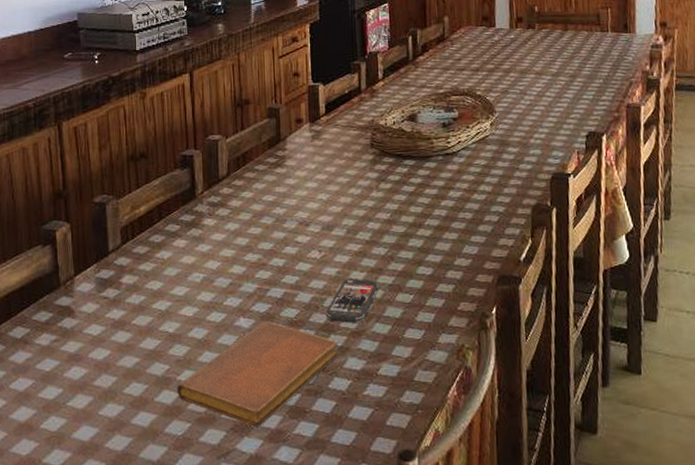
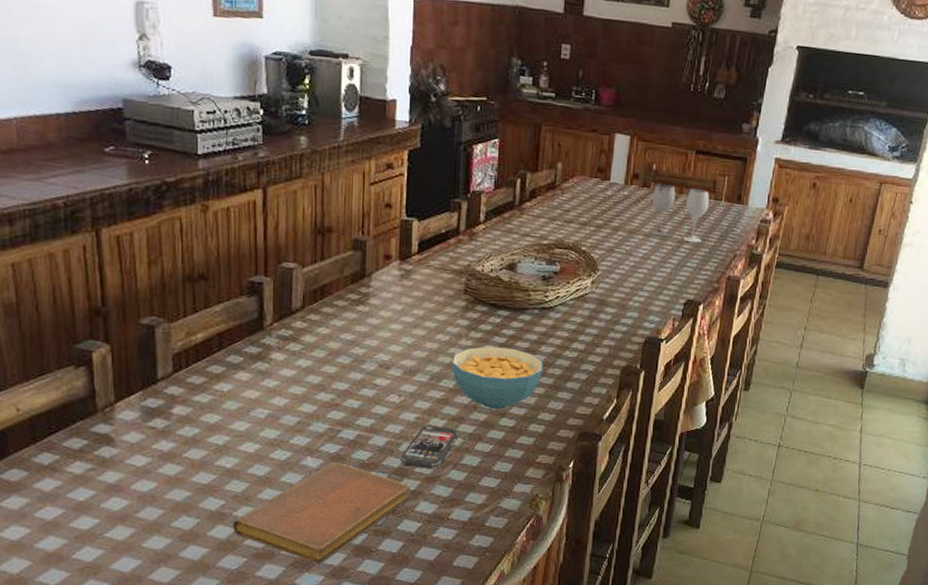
cereal bowl: none [365,196,454,259] -> present [451,346,544,410]
wineglass: none [538,22,596,76] -> present [649,182,710,243]

